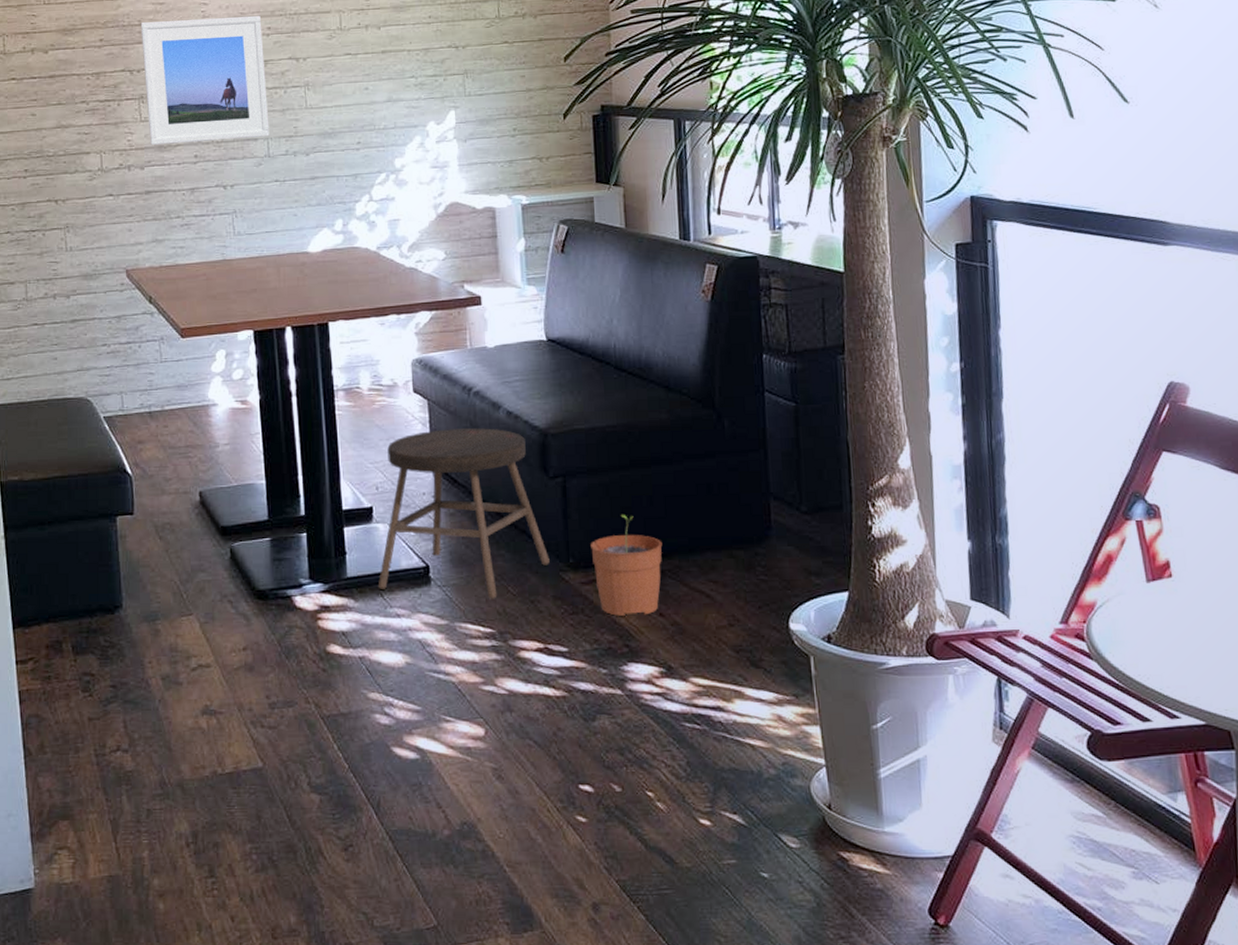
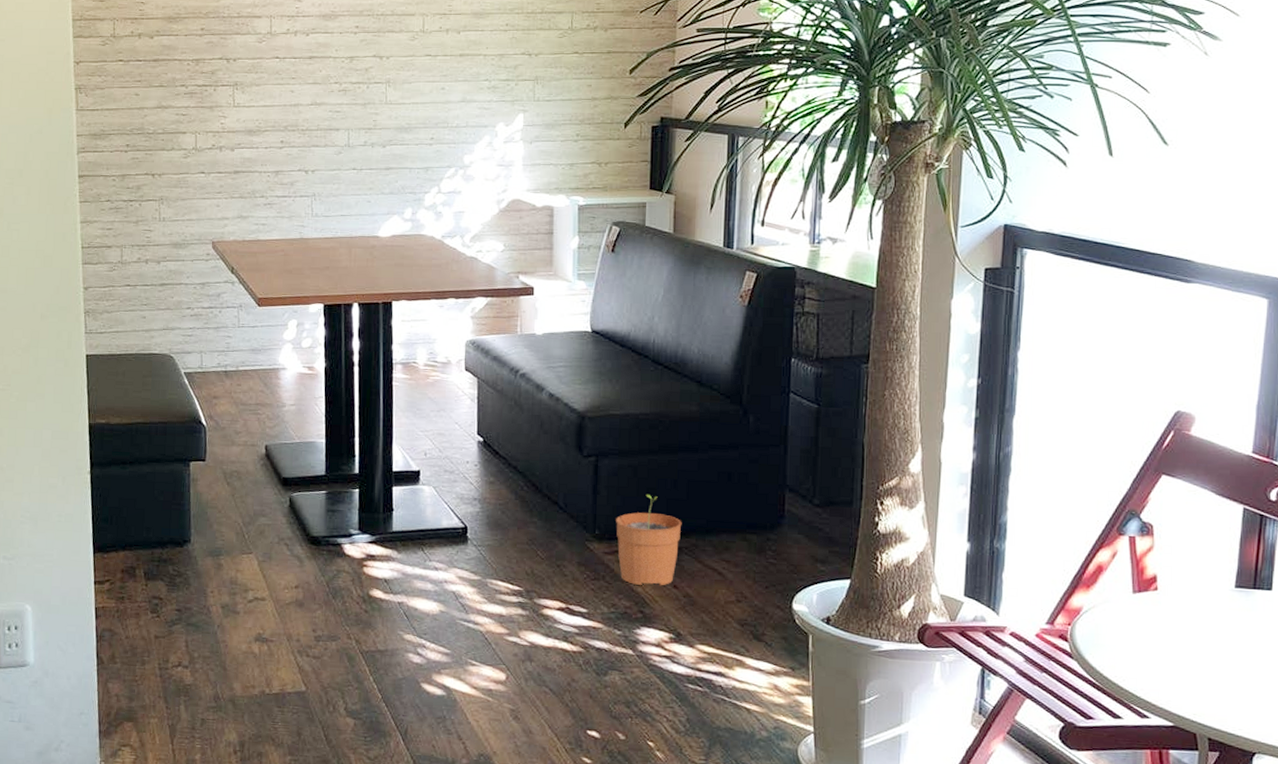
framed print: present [140,15,270,145] -> none [239,14,351,129]
stool: present [377,428,550,599] -> none [419,405,577,561]

